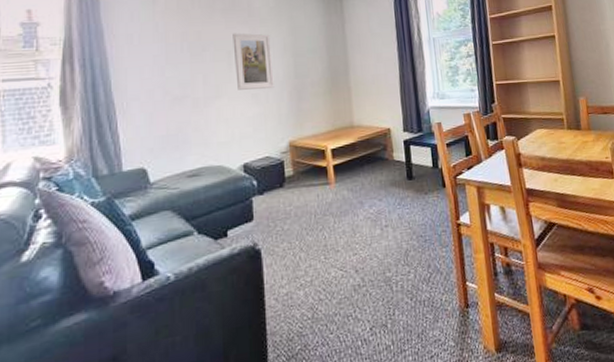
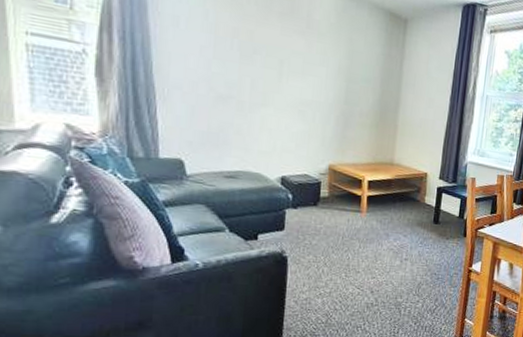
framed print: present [232,33,274,90] -> none [285,41,326,110]

